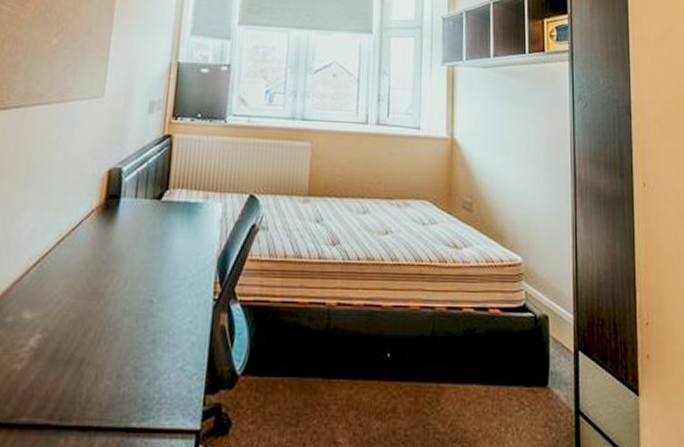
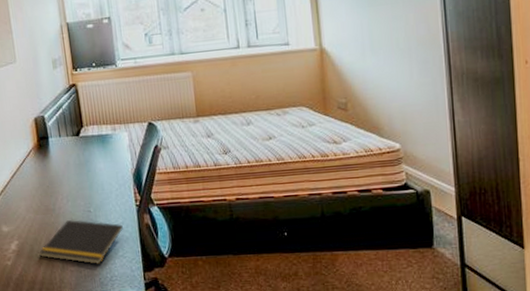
notepad: none [67,311,190,378] -> present [39,220,123,264]

